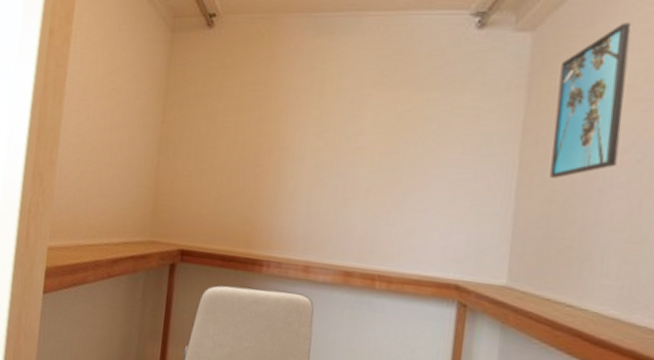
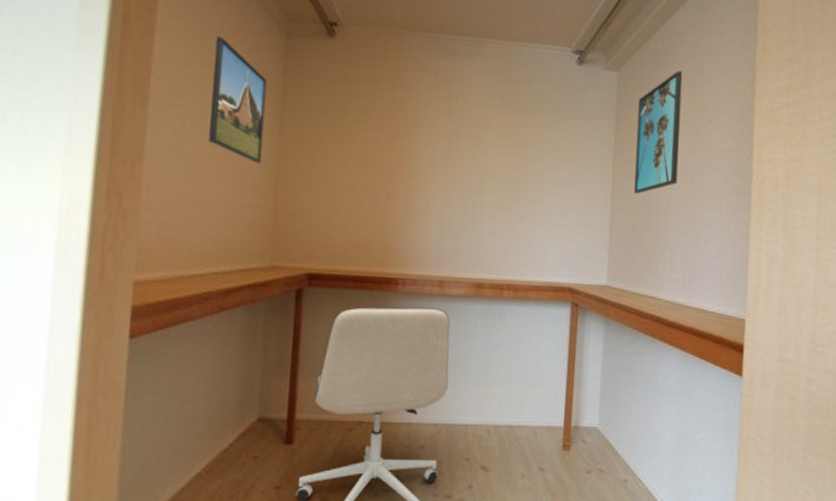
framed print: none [106,38,154,148] -> present [209,36,267,164]

